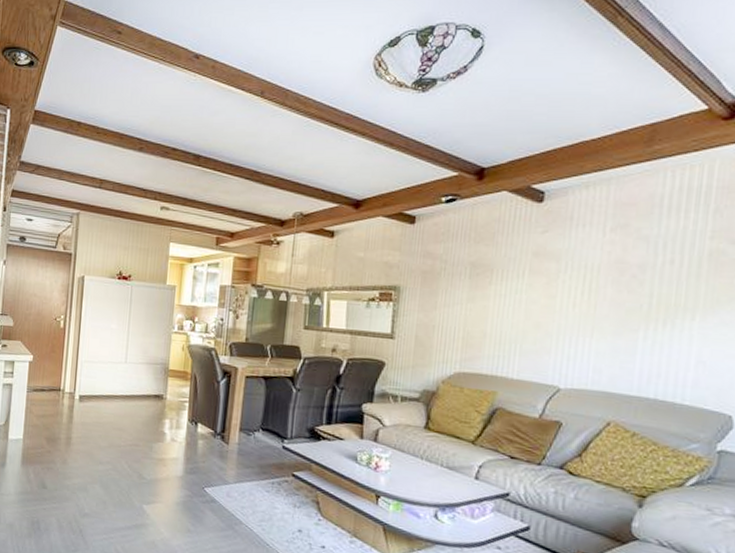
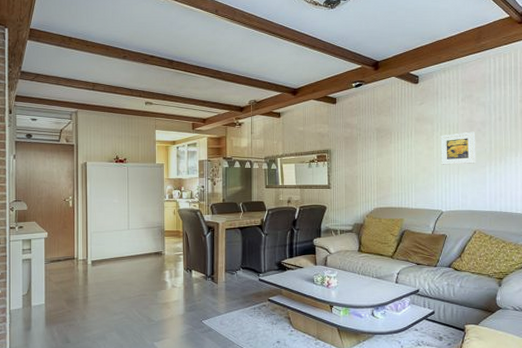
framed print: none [565,277,627,325] -> present [440,131,476,165]

